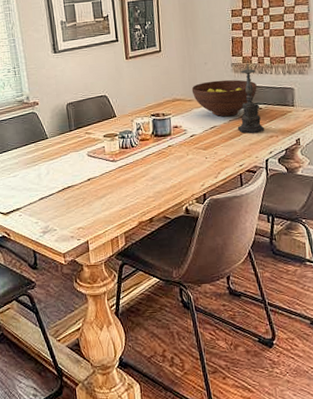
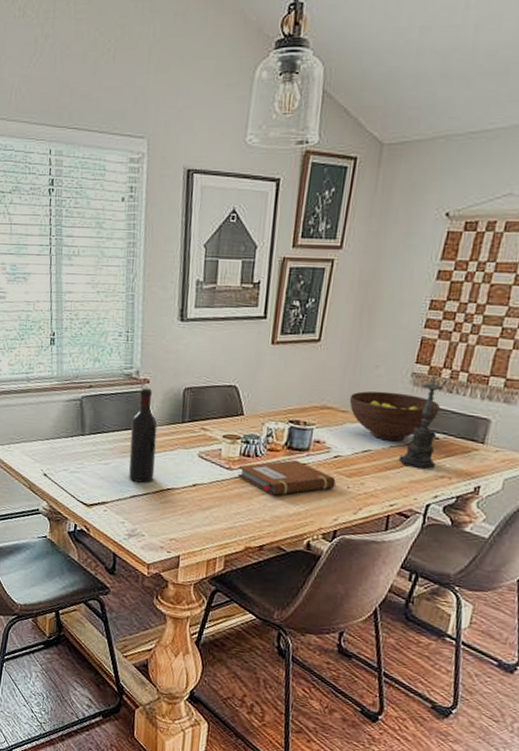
wine bottle: none [29,109,56,186] -> present [129,388,158,483]
notebook: none [120,144,196,176] -> present [237,459,336,496]

